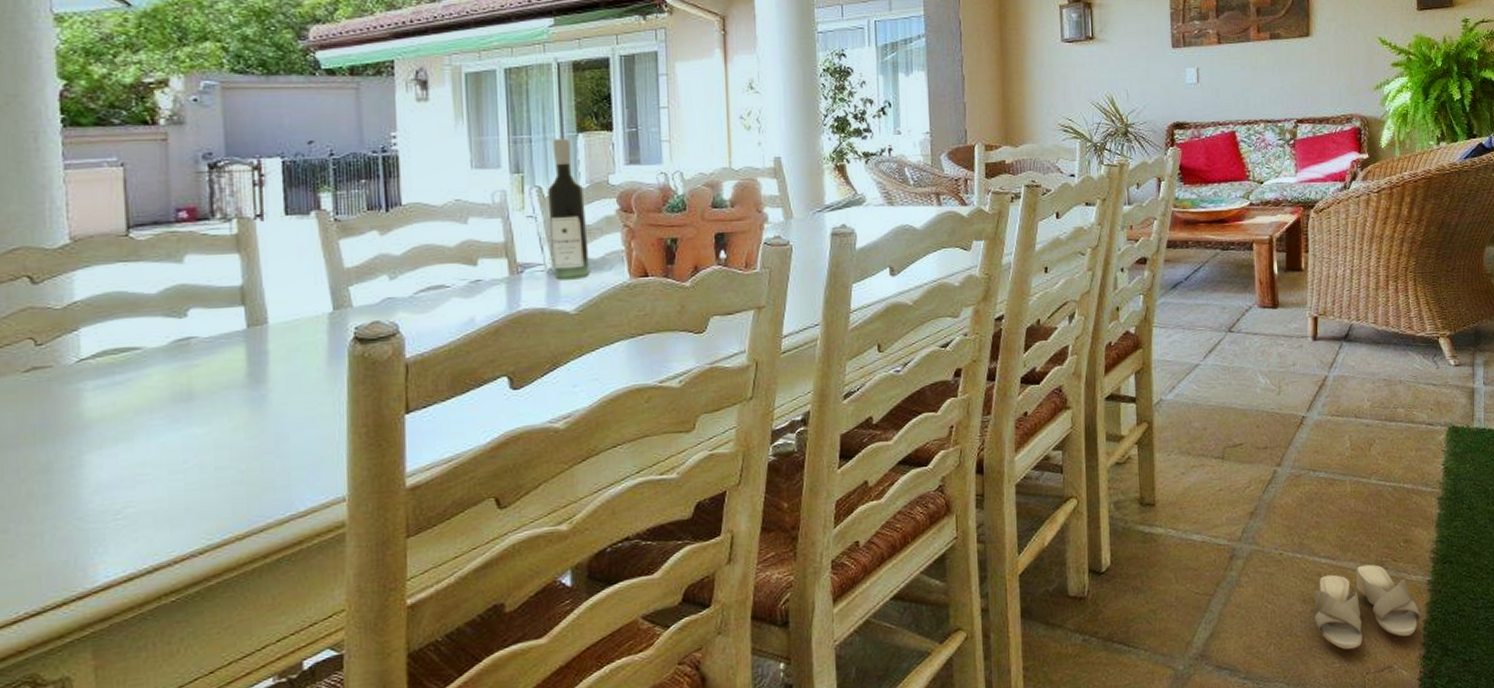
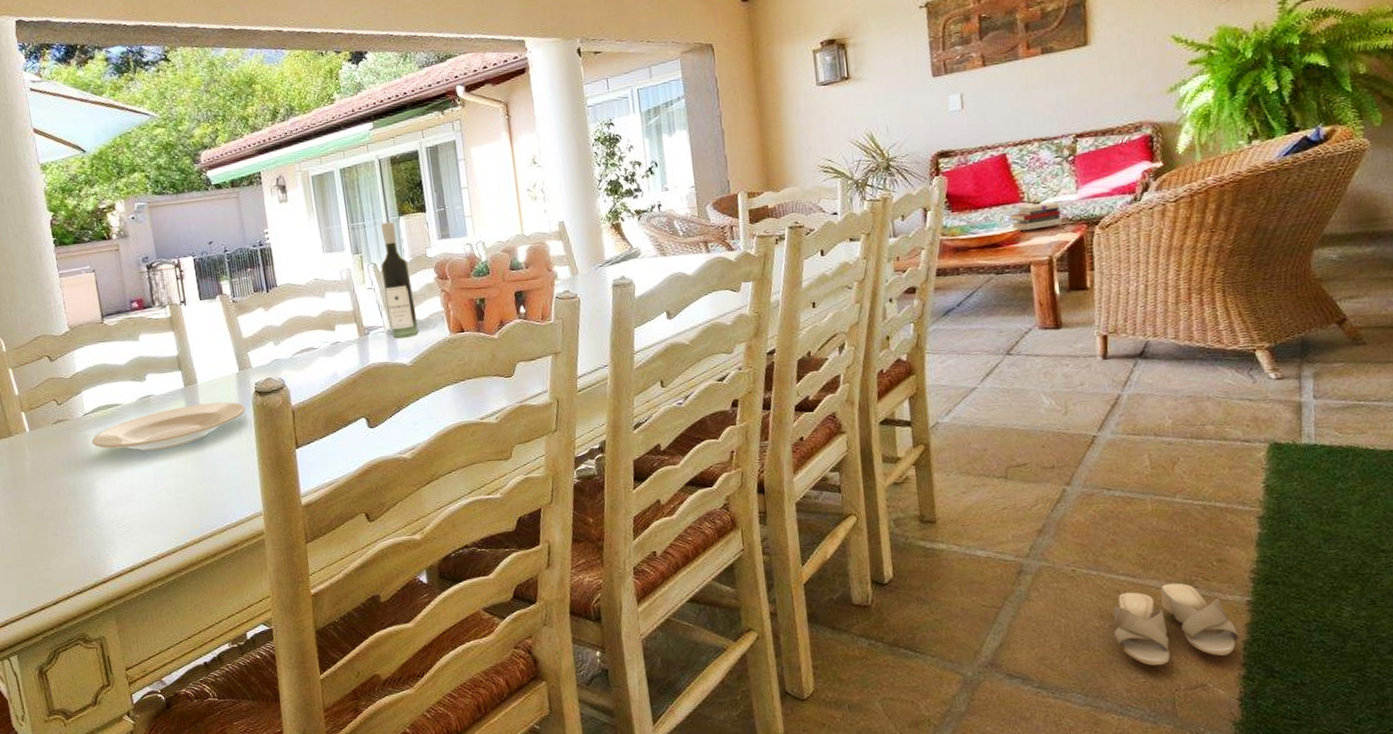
plate: none [86,349,337,414] -> present [91,401,246,452]
books: none [1236,182,1283,209] -> present [1009,201,1063,231]

